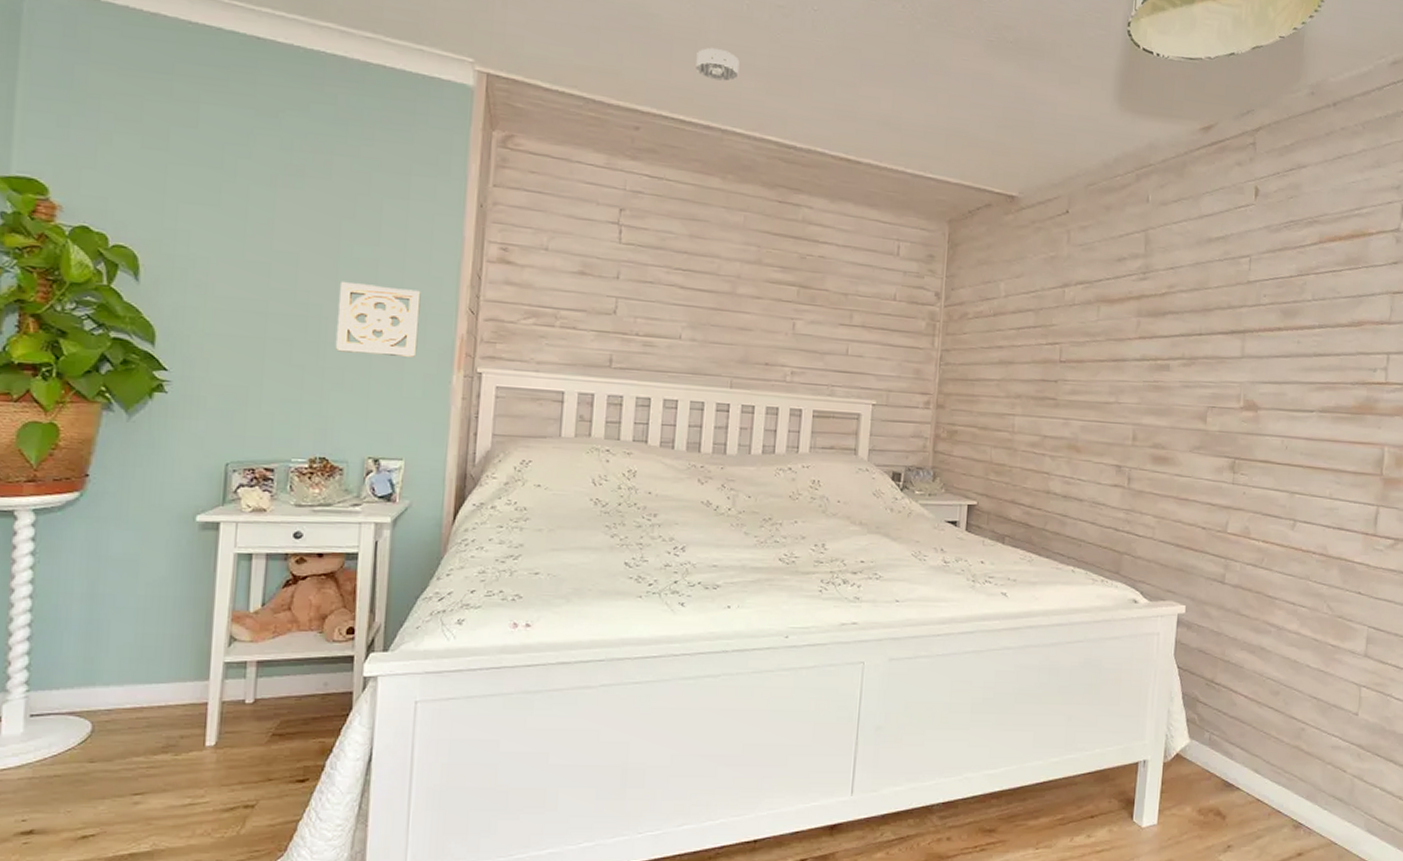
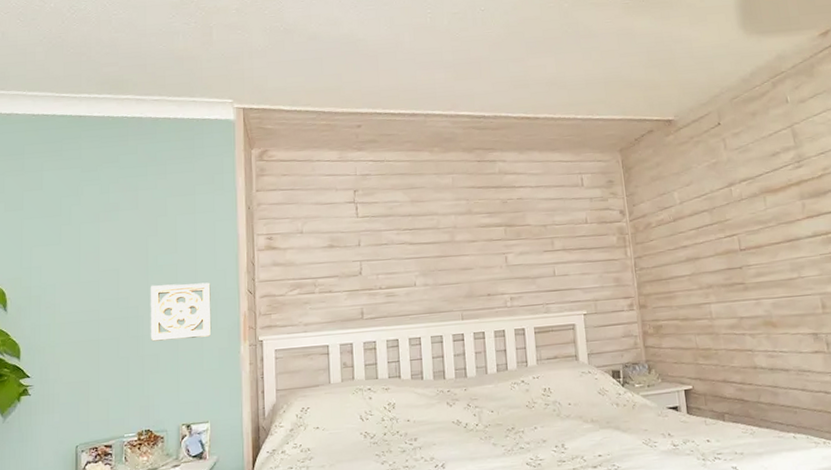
smoke detector: present [696,47,740,81] -> none [397,54,431,78]

